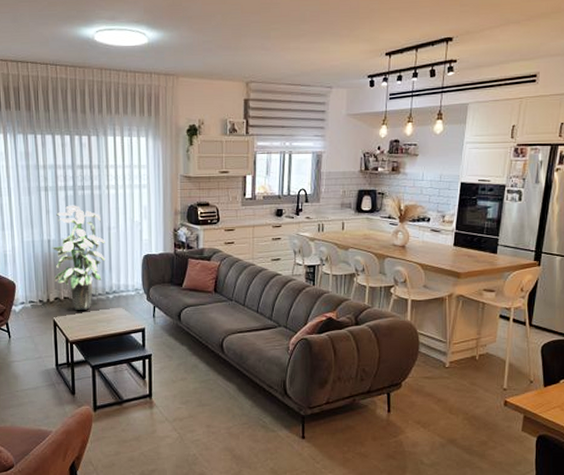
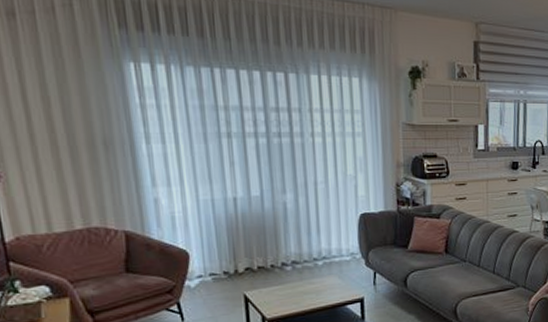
indoor plant: present [52,205,106,310] -> none [239,155,312,281]

